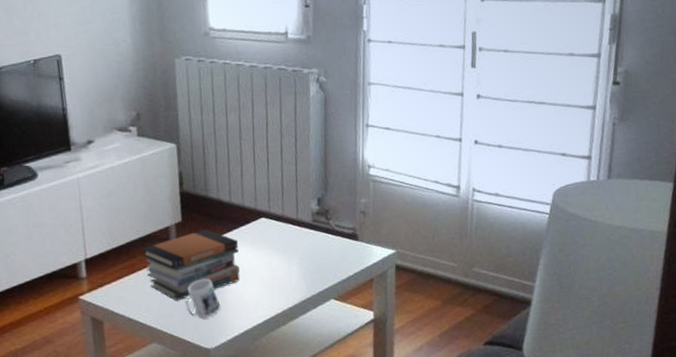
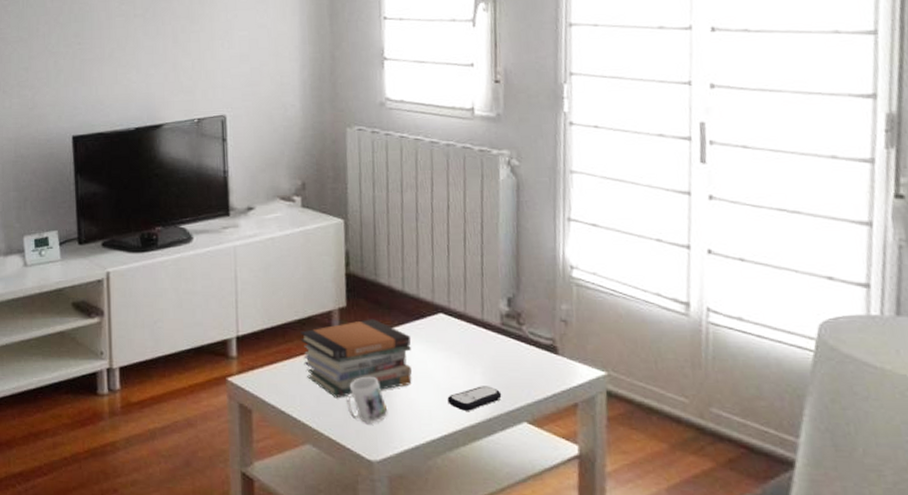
remote control: none [269,273,314,297] -> present [447,386,502,411]

